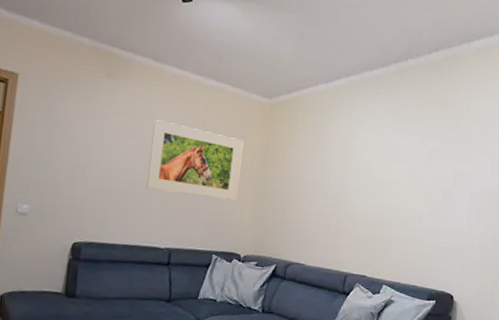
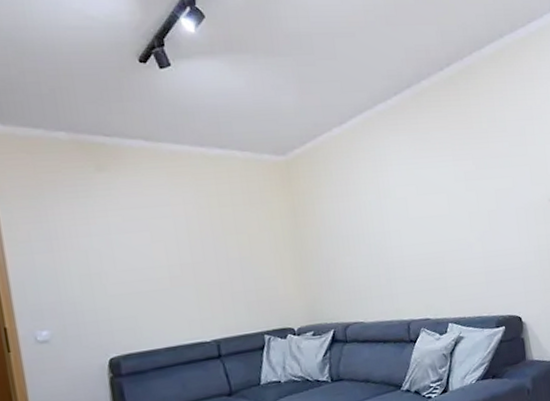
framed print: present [146,119,244,201] -> none [163,205,275,282]

